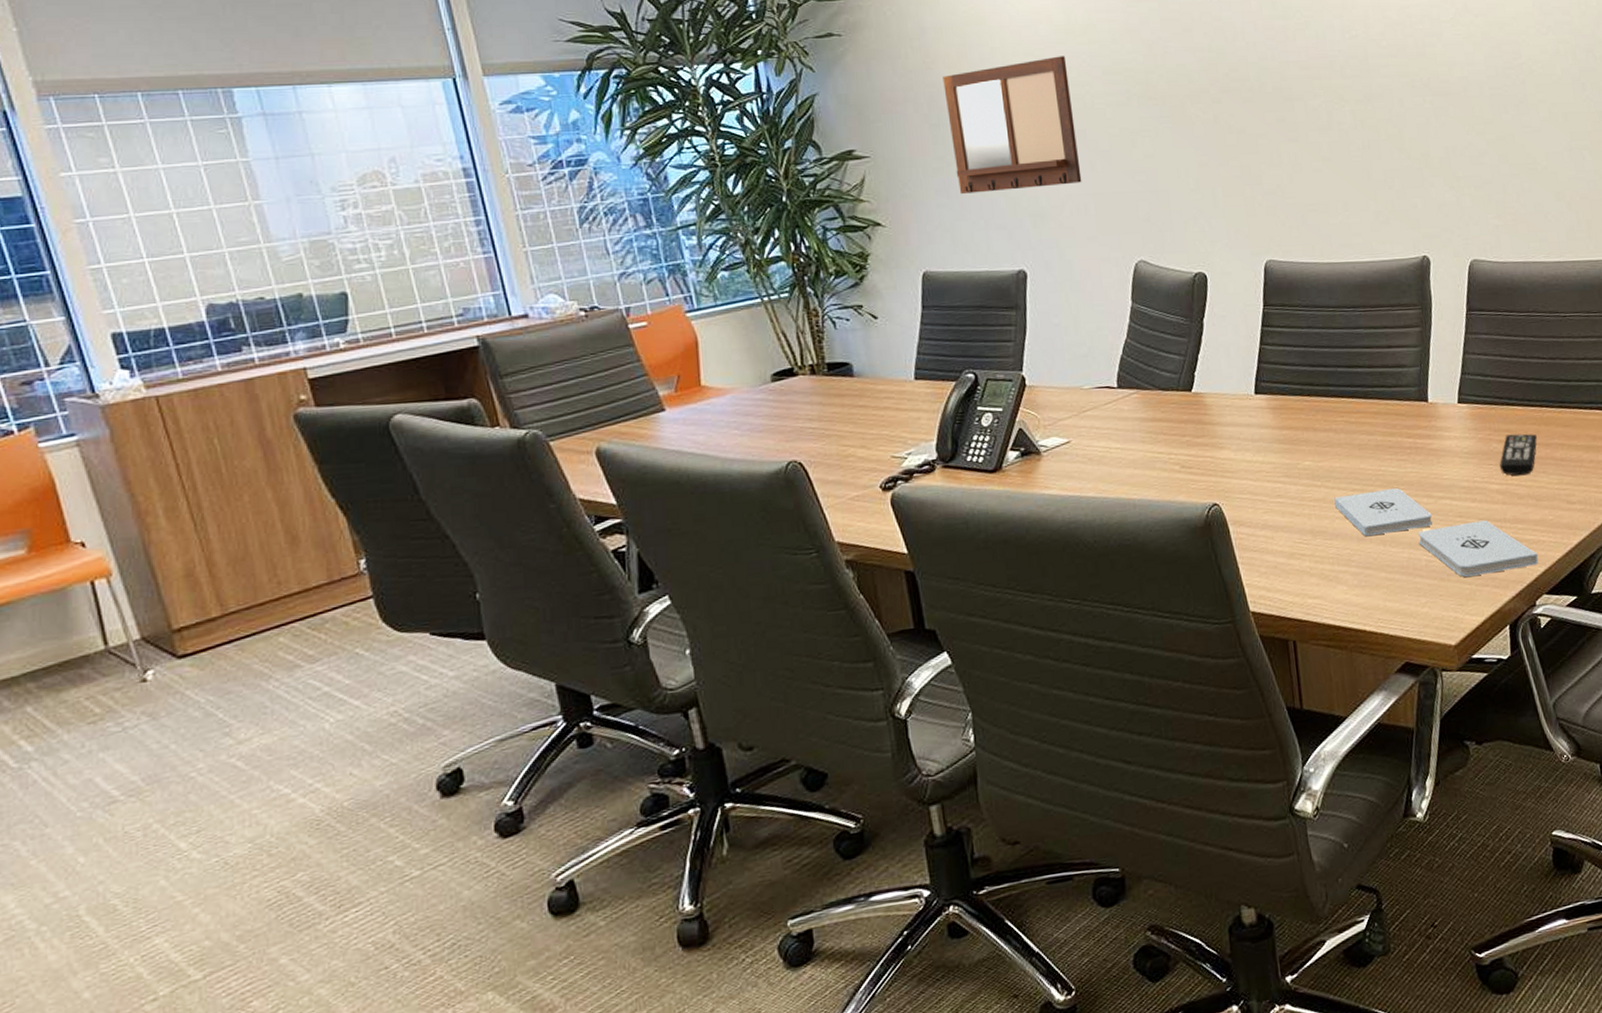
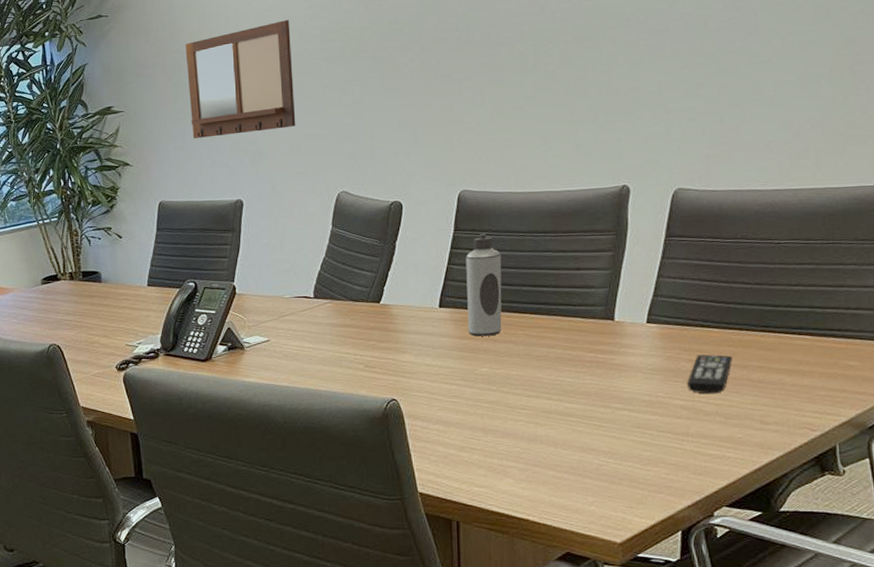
water bottle: none [1277,308,1321,426] -> present [465,233,502,337]
notepad: present [1334,488,1433,537] -> none [508,397,608,438]
notepad: present [1418,520,1539,578] -> none [591,432,721,483]

